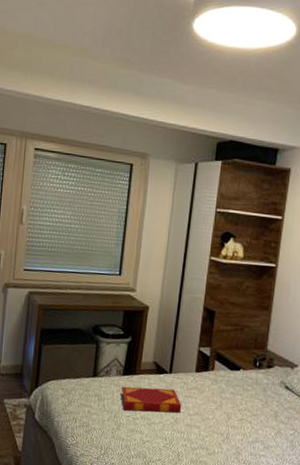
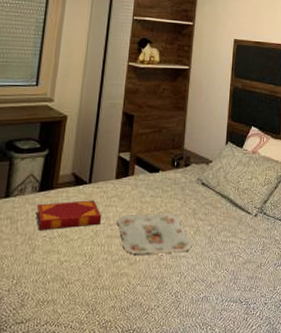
serving tray: none [196,407,273,451] -> present [117,212,192,254]

